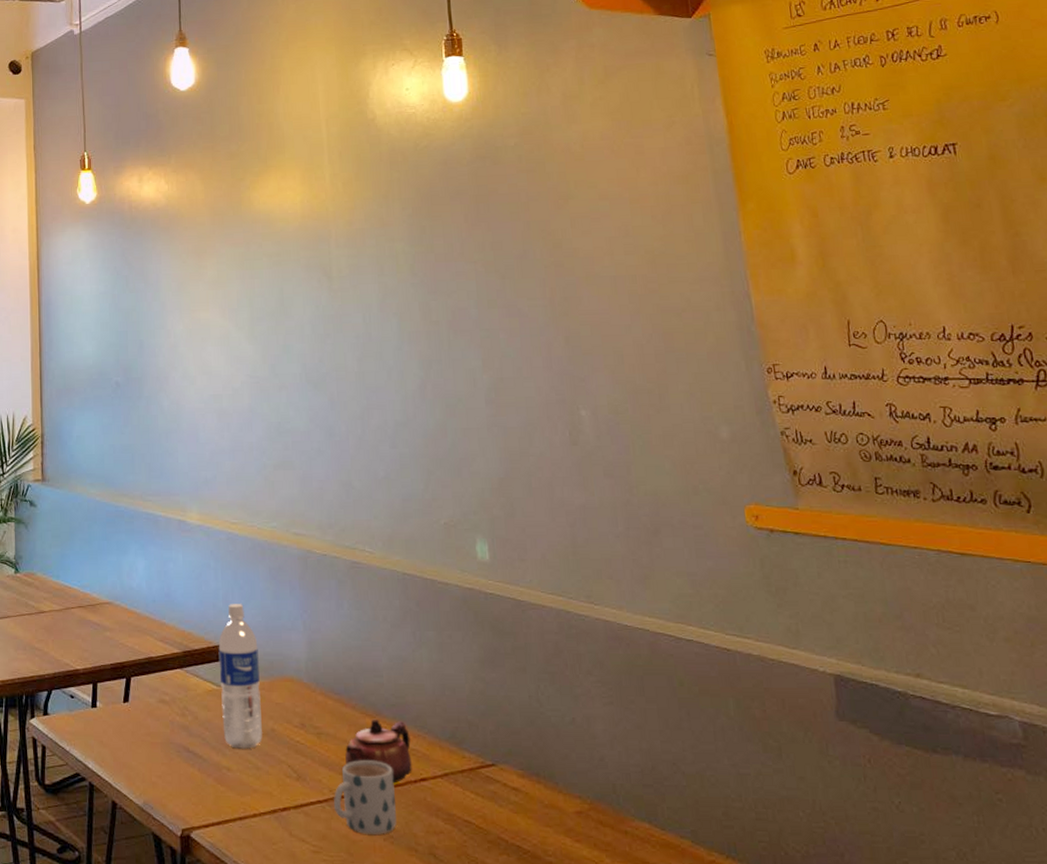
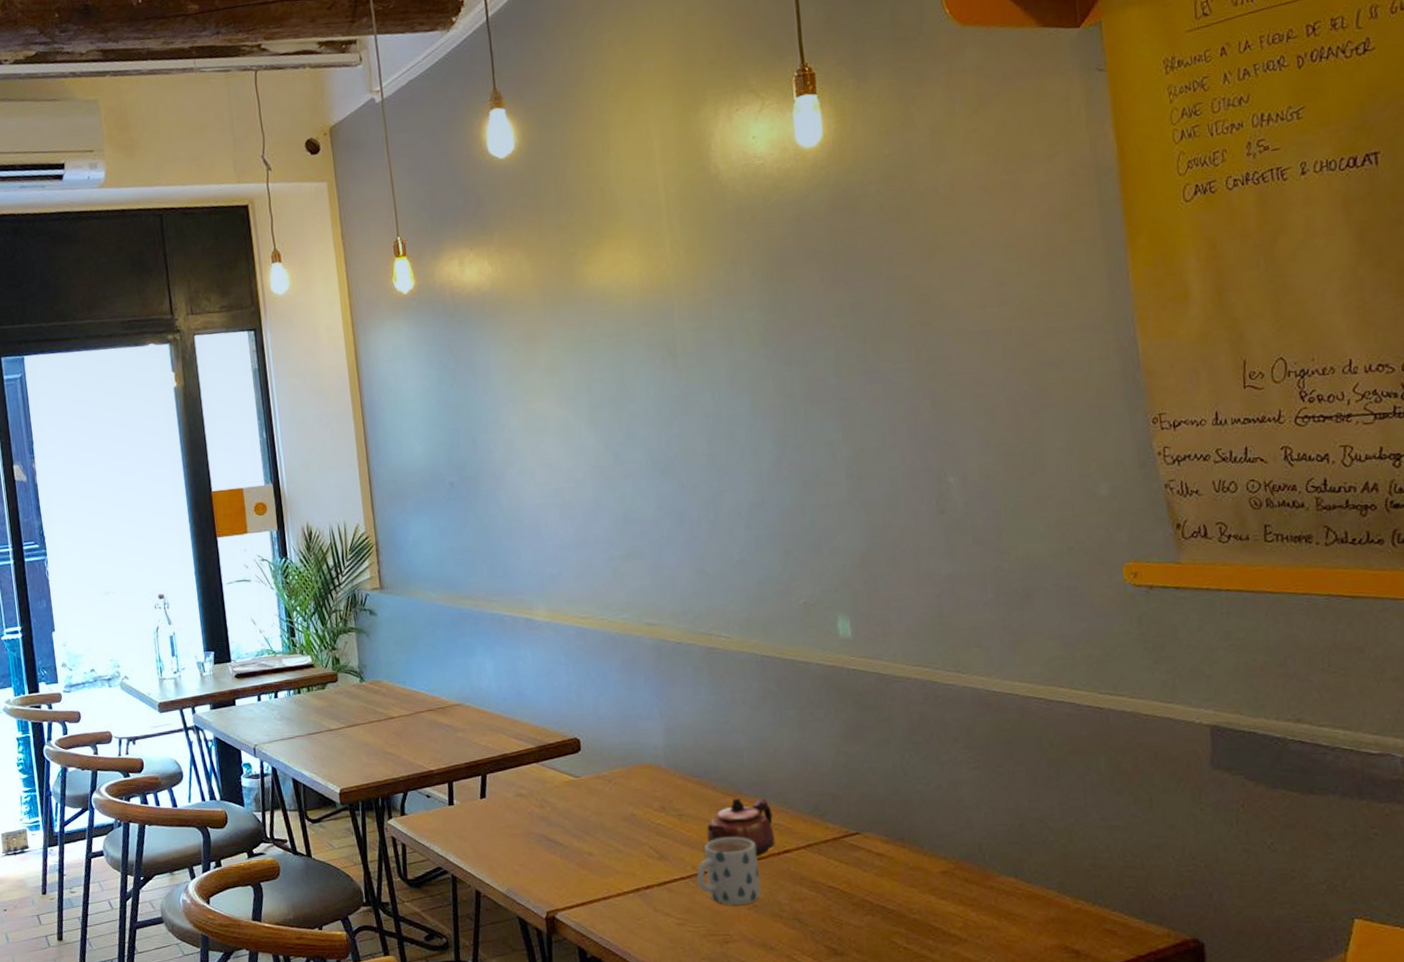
water bottle: present [218,604,262,749] -> none [573,697,623,835]

